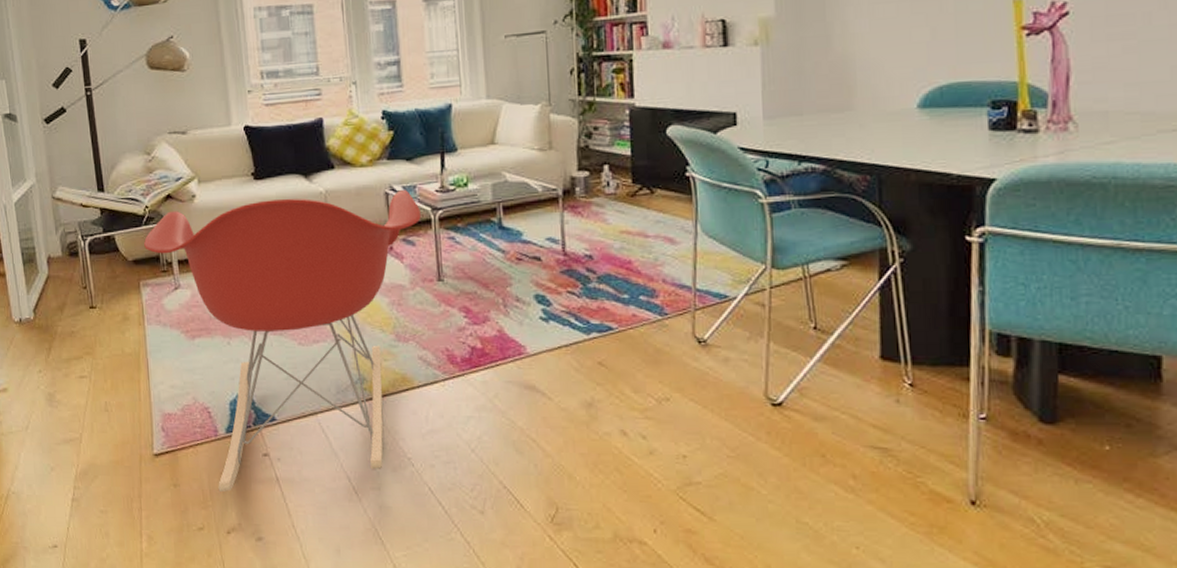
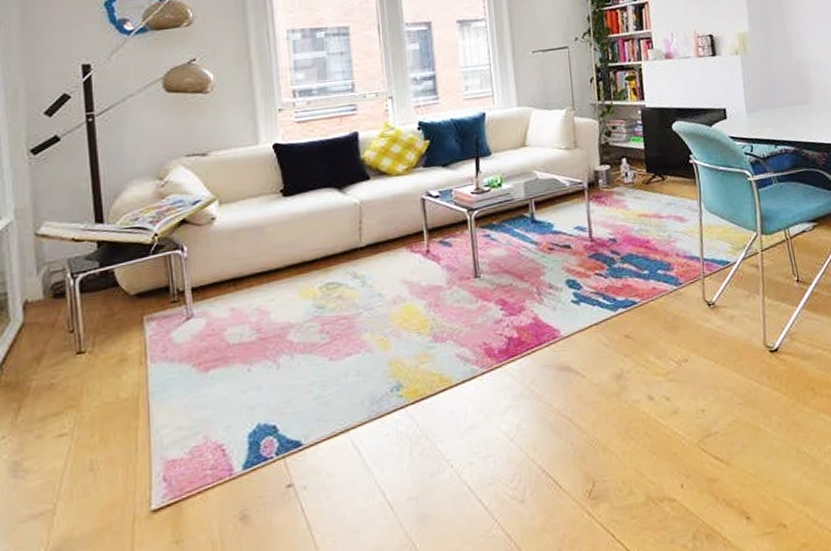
armchair: present [144,190,421,493] -> none [151,194,457,540]

